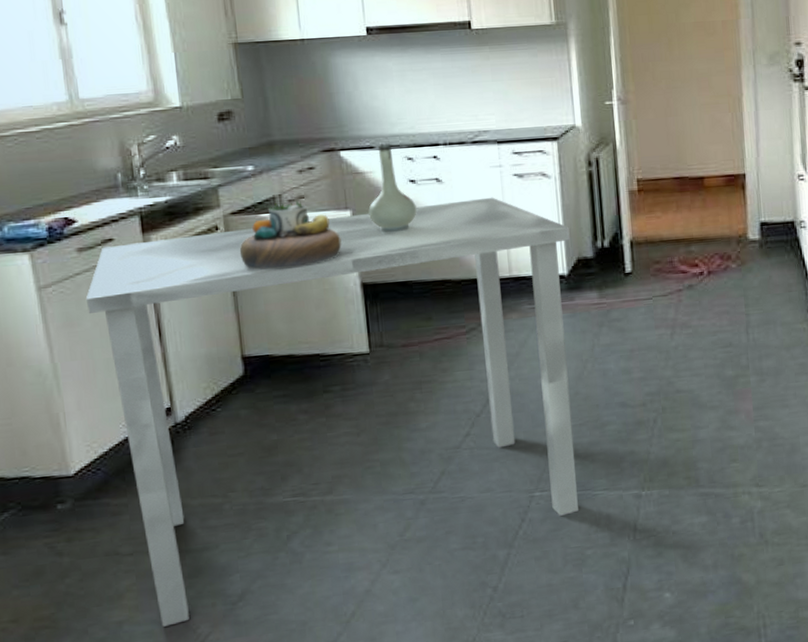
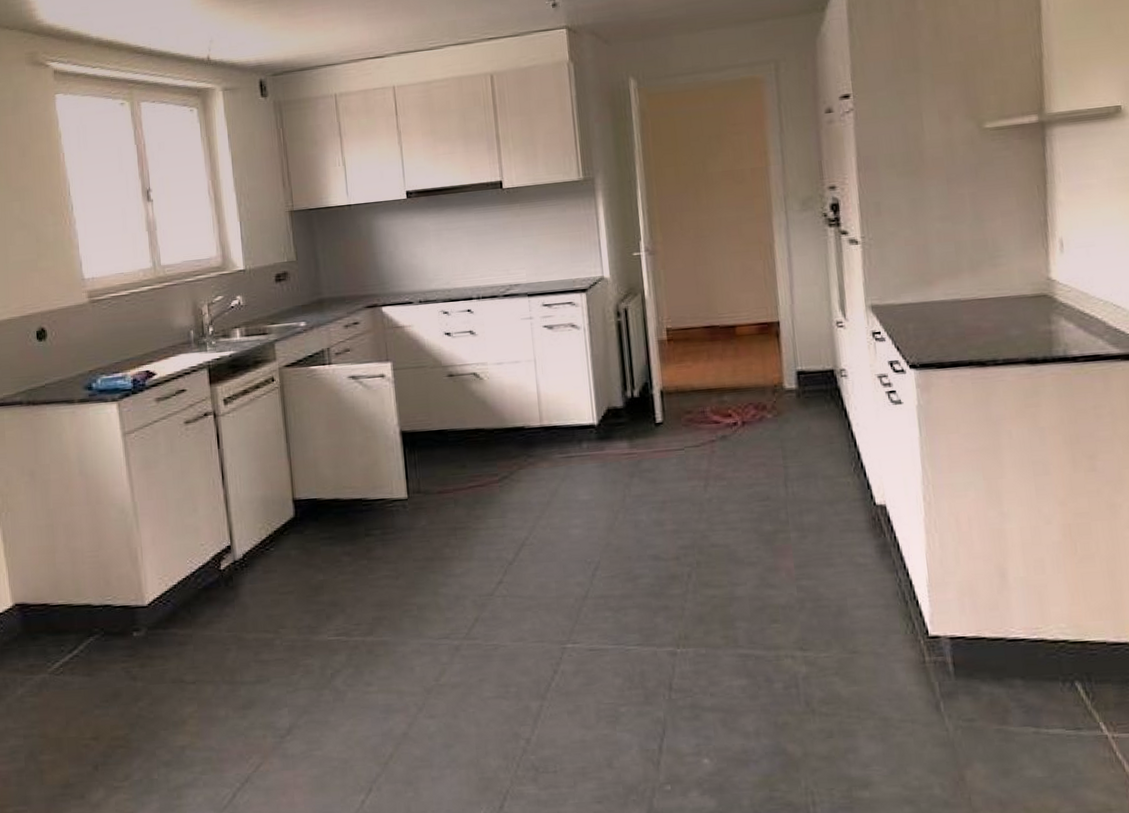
dining table: present [86,197,579,627] -> none [162,348,611,754]
decorative bowl: present [239,200,342,270] -> none [292,353,383,419]
vase: present [368,144,417,232] -> none [407,300,452,383]

